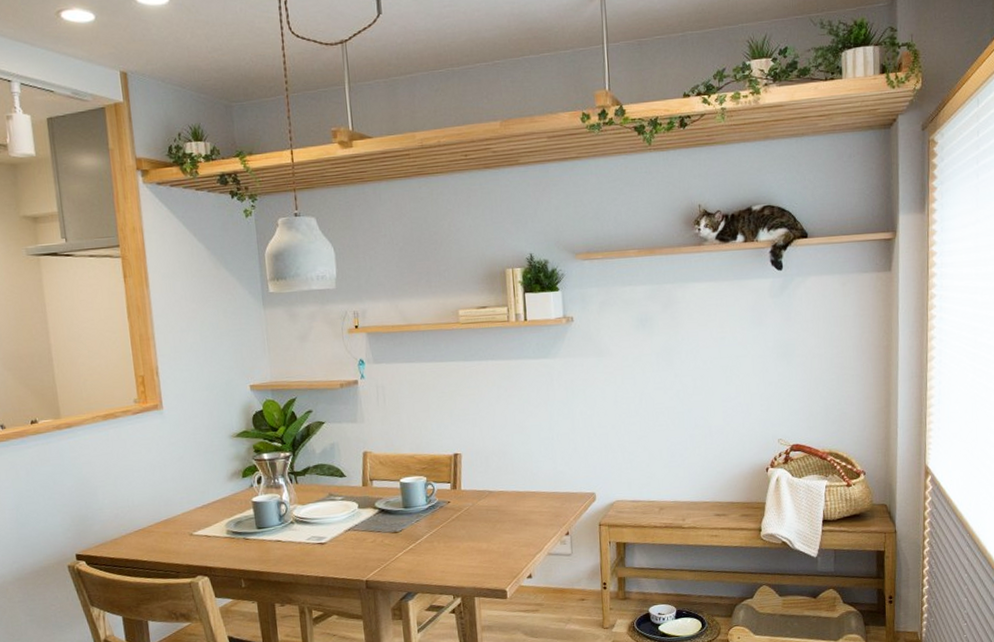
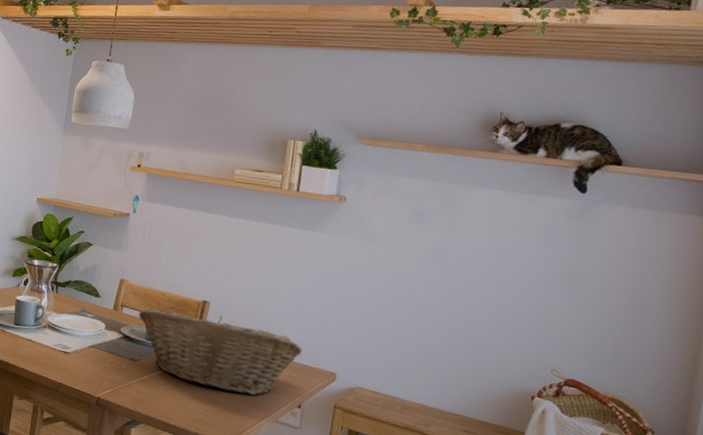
fruit basket: none [390,464,560,540] -> present [139,309,302,396]

